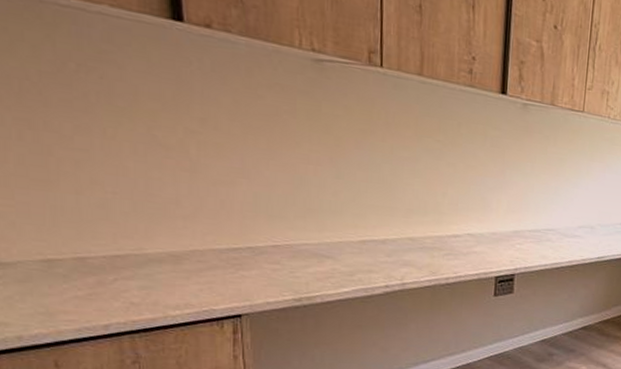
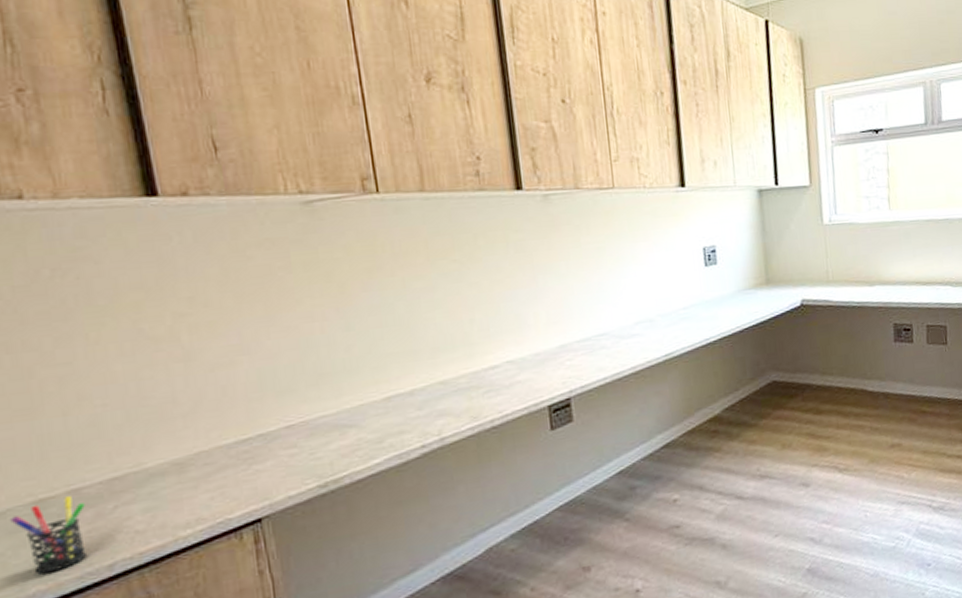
pen holder: none [19,262,88,321] -> present [9,496,87,575]

